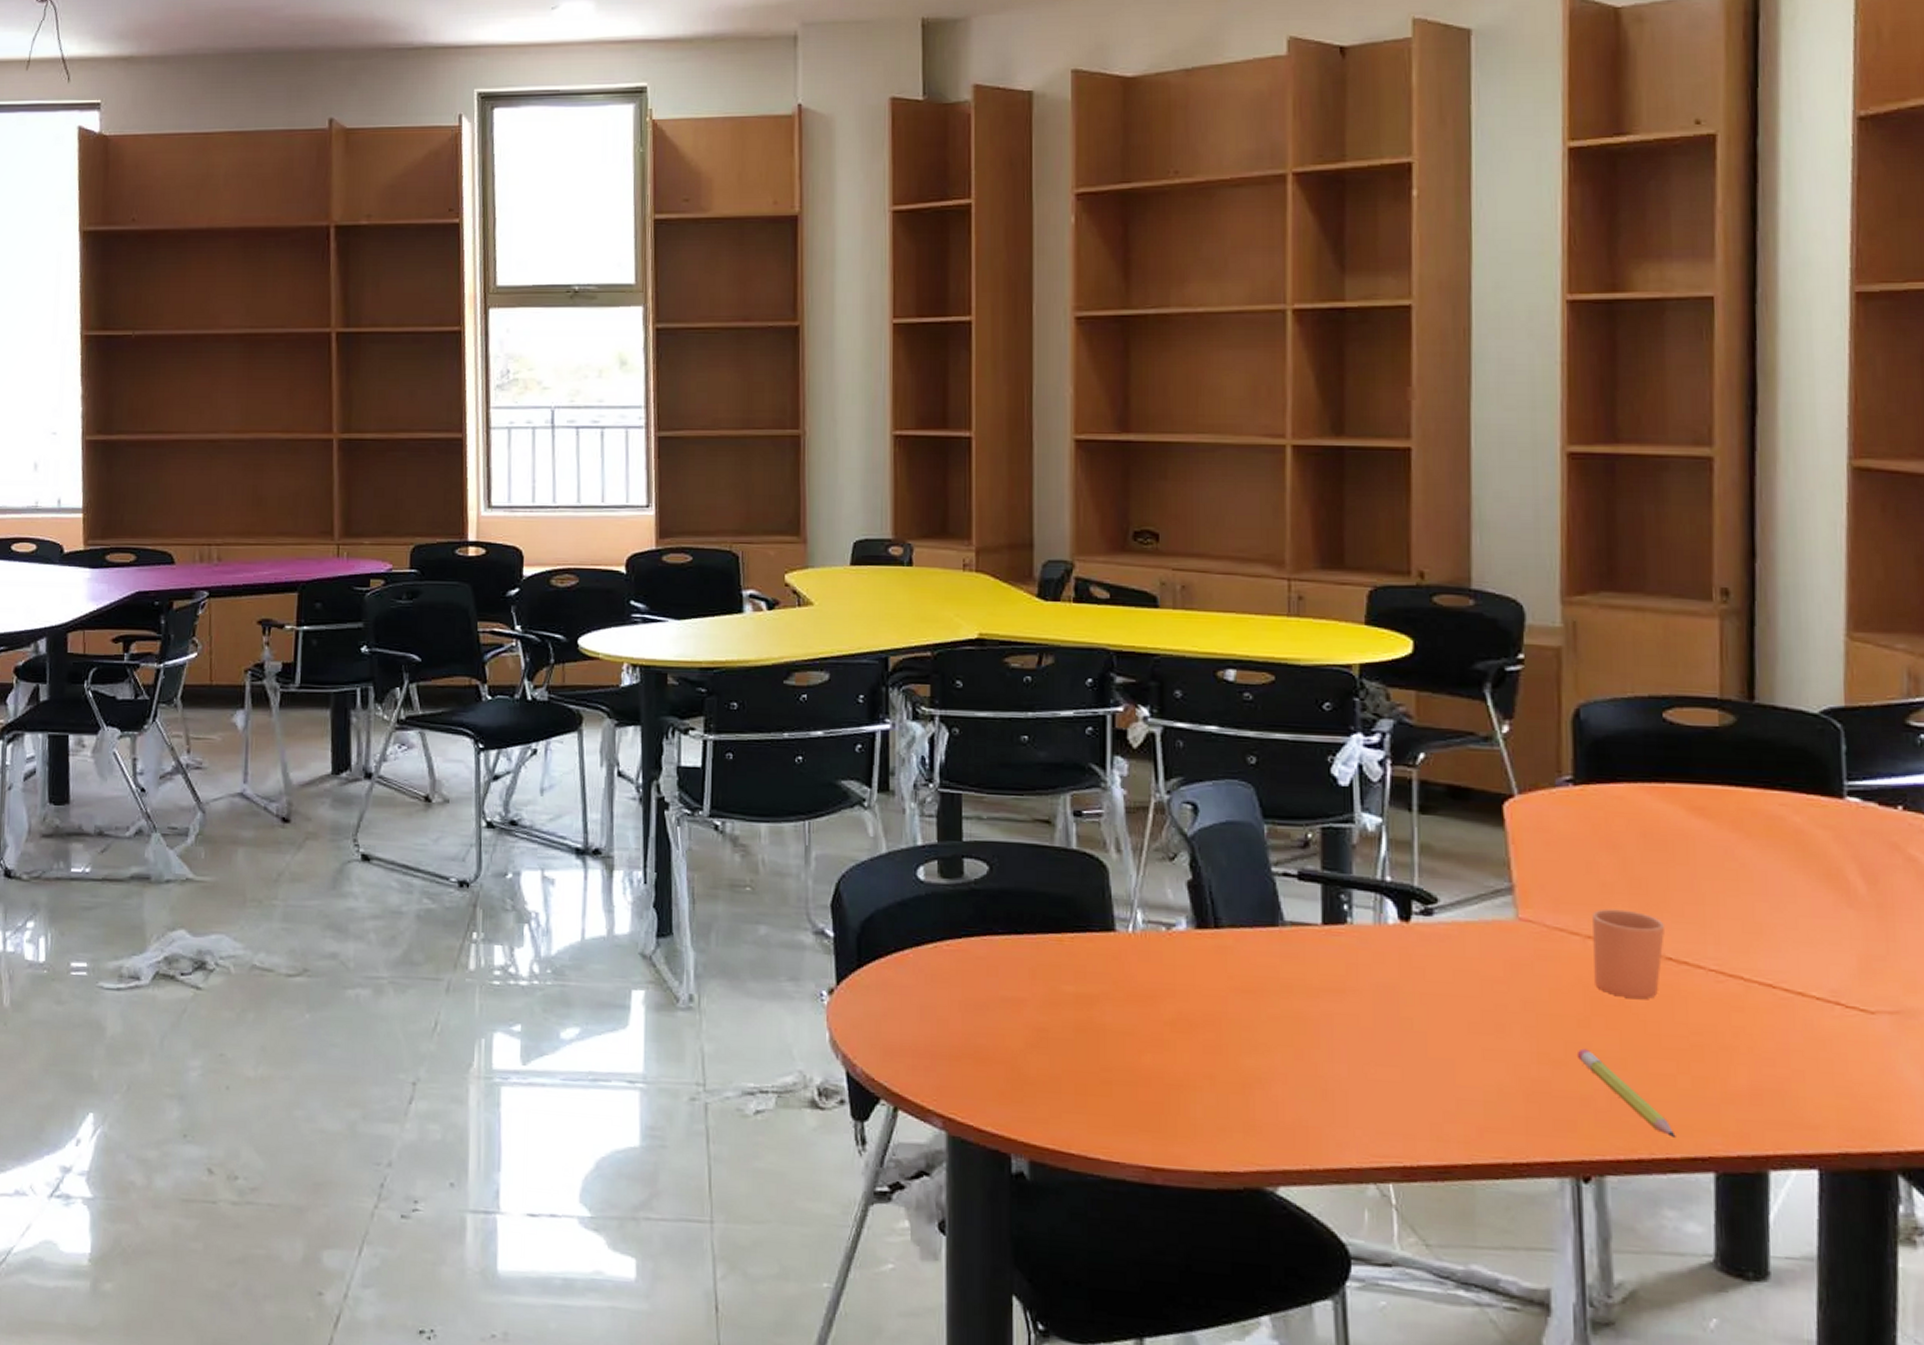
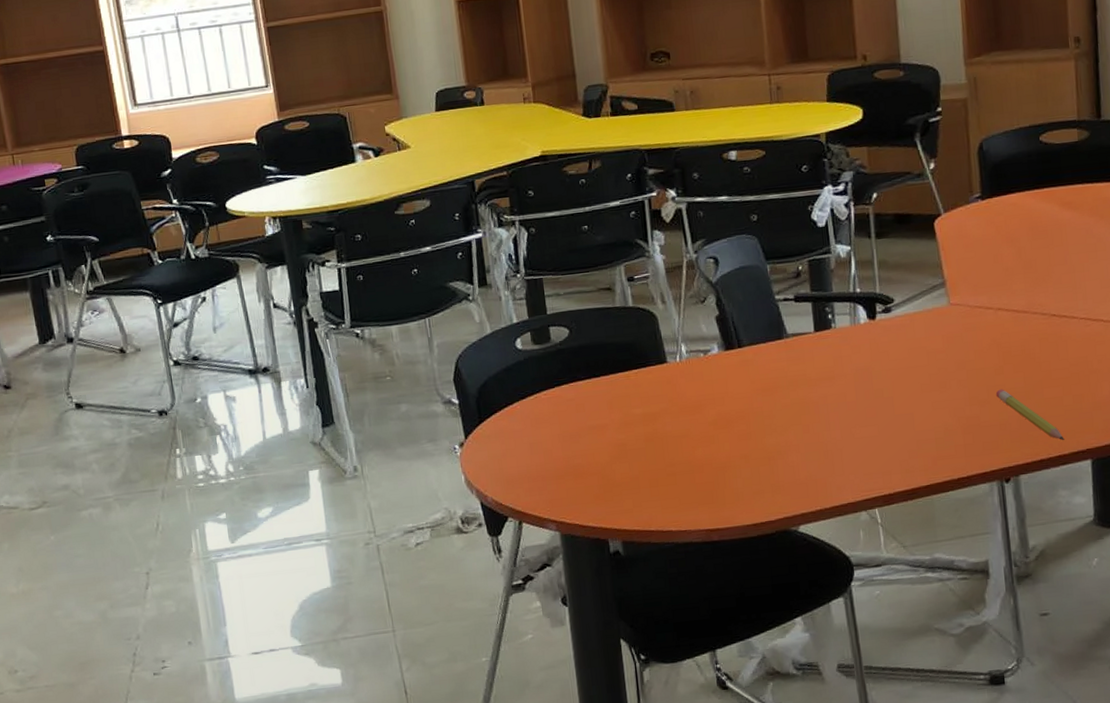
mug: present [1592,908,1664,999] -> none [1000,285,1050,348]

